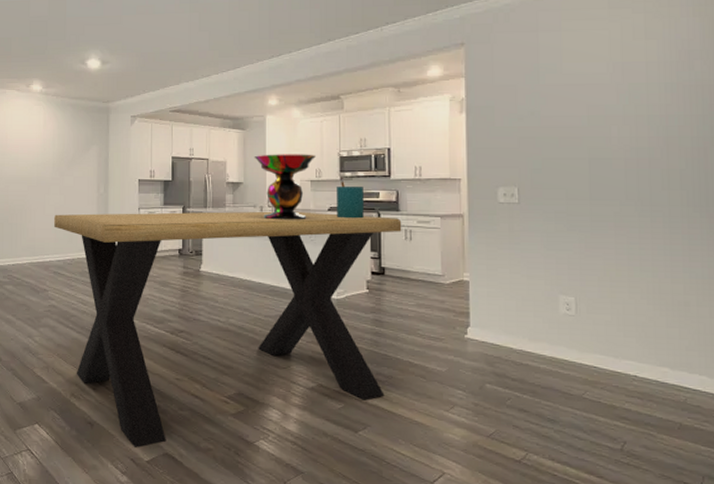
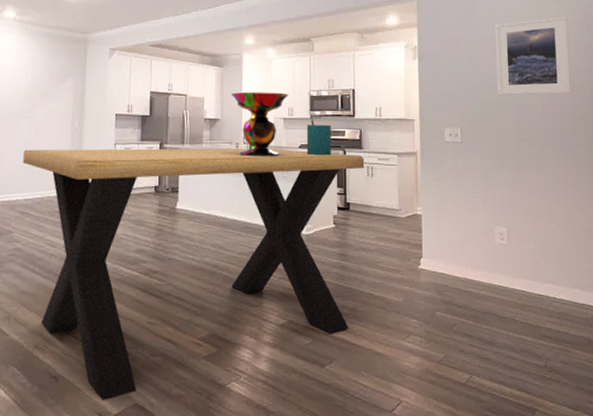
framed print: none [563,54,665,150] -> present [494,16,572,96]

